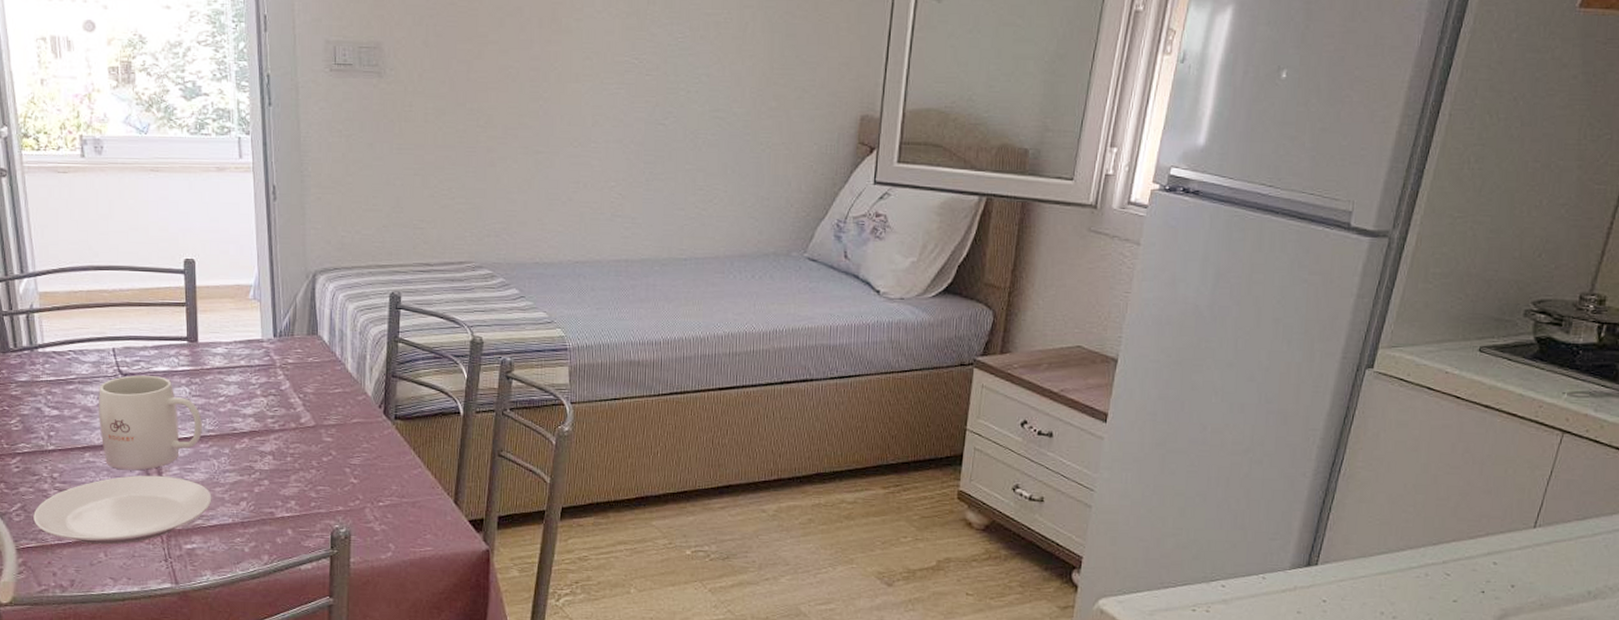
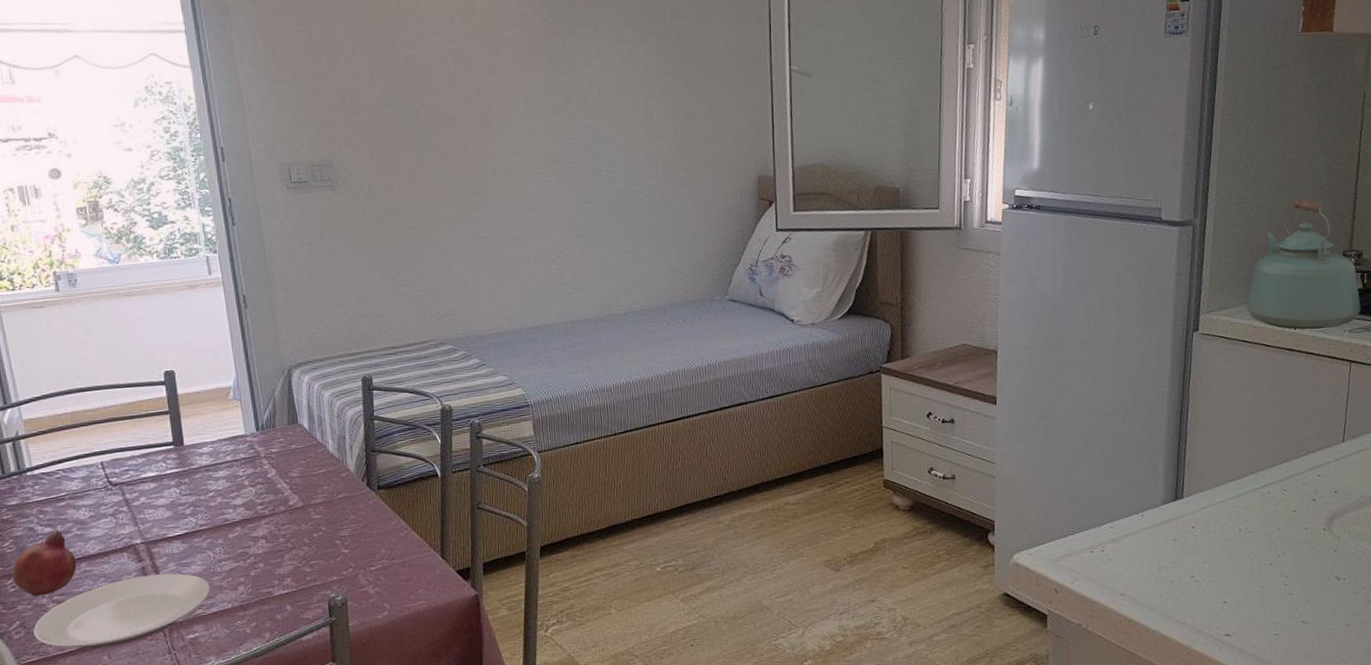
fruit: none [17,415,81,481] -> present [12,531,77,597]
mug: present [99,375,202,471] -> none [90,481,195,574]
kettle: none [1440,220,1593,388] -> present [1246,198,1361,330]

